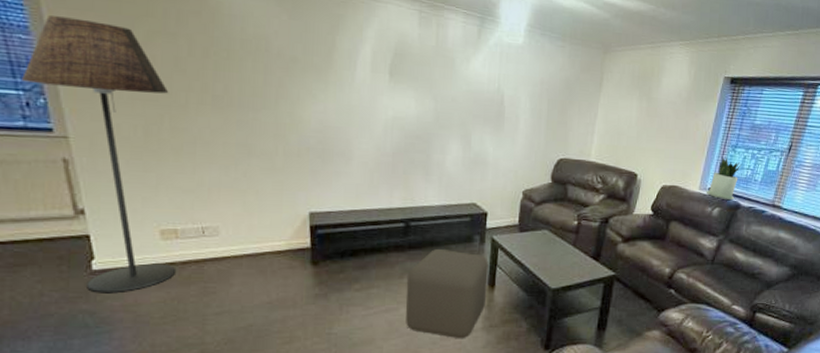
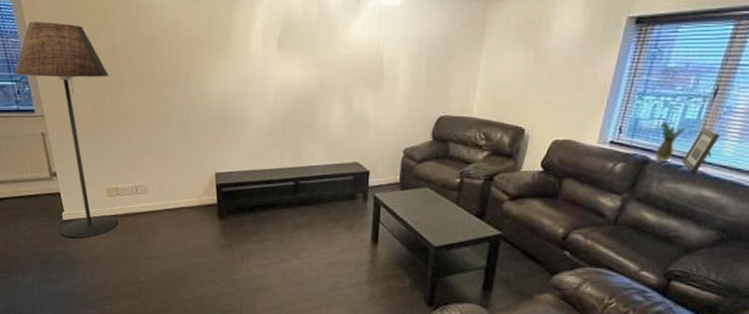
cube: present [405,248,489,339] -> none [297,205,371,291]
planter: present [706,157,743,201] -> none [606,107,652,155]
vase: none [744,171,768,207] -> present [654,121,685,161]
picture frame: none [765,178,793,219] -> present [682,128,721,174]

